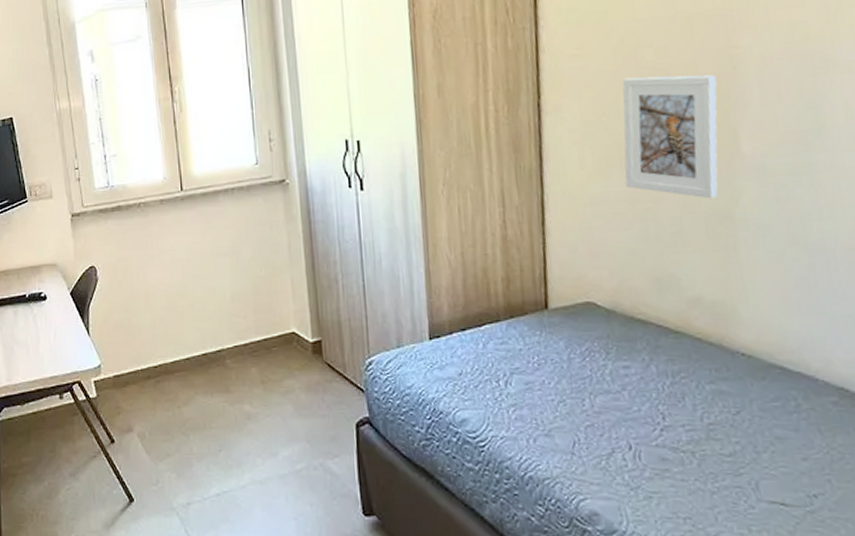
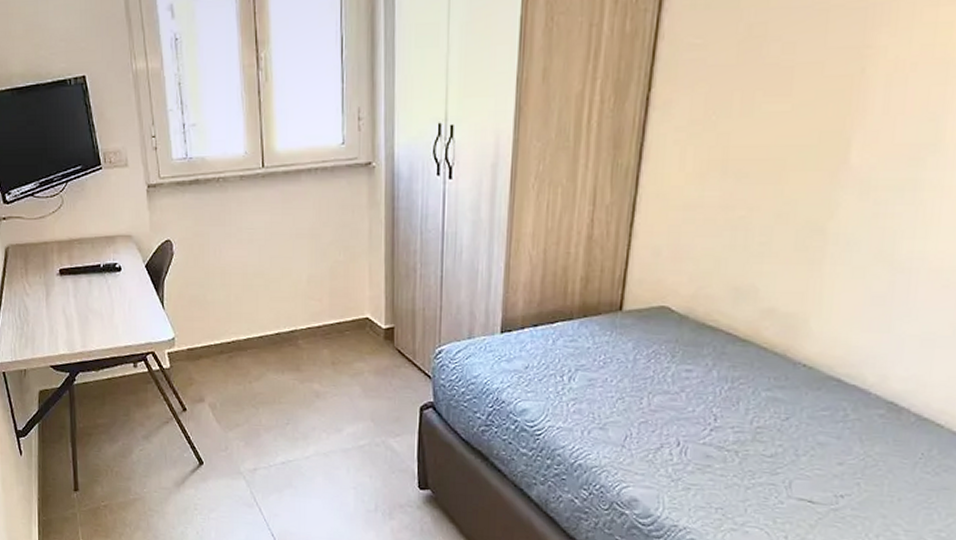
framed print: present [622,75,718,199] -> none [723,74,841,210]

